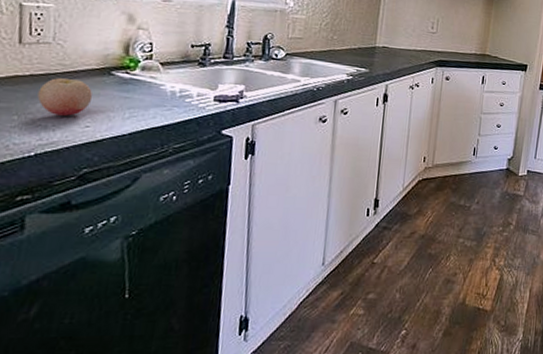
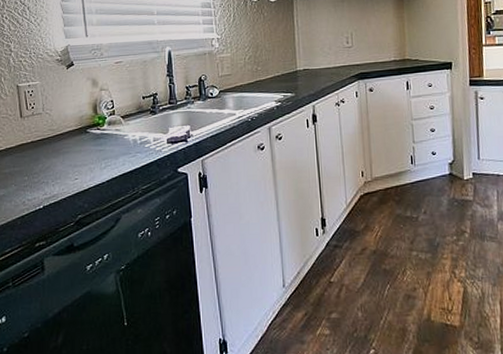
fruit: present [37,78,93,116] -> none [39,140,77,172]

